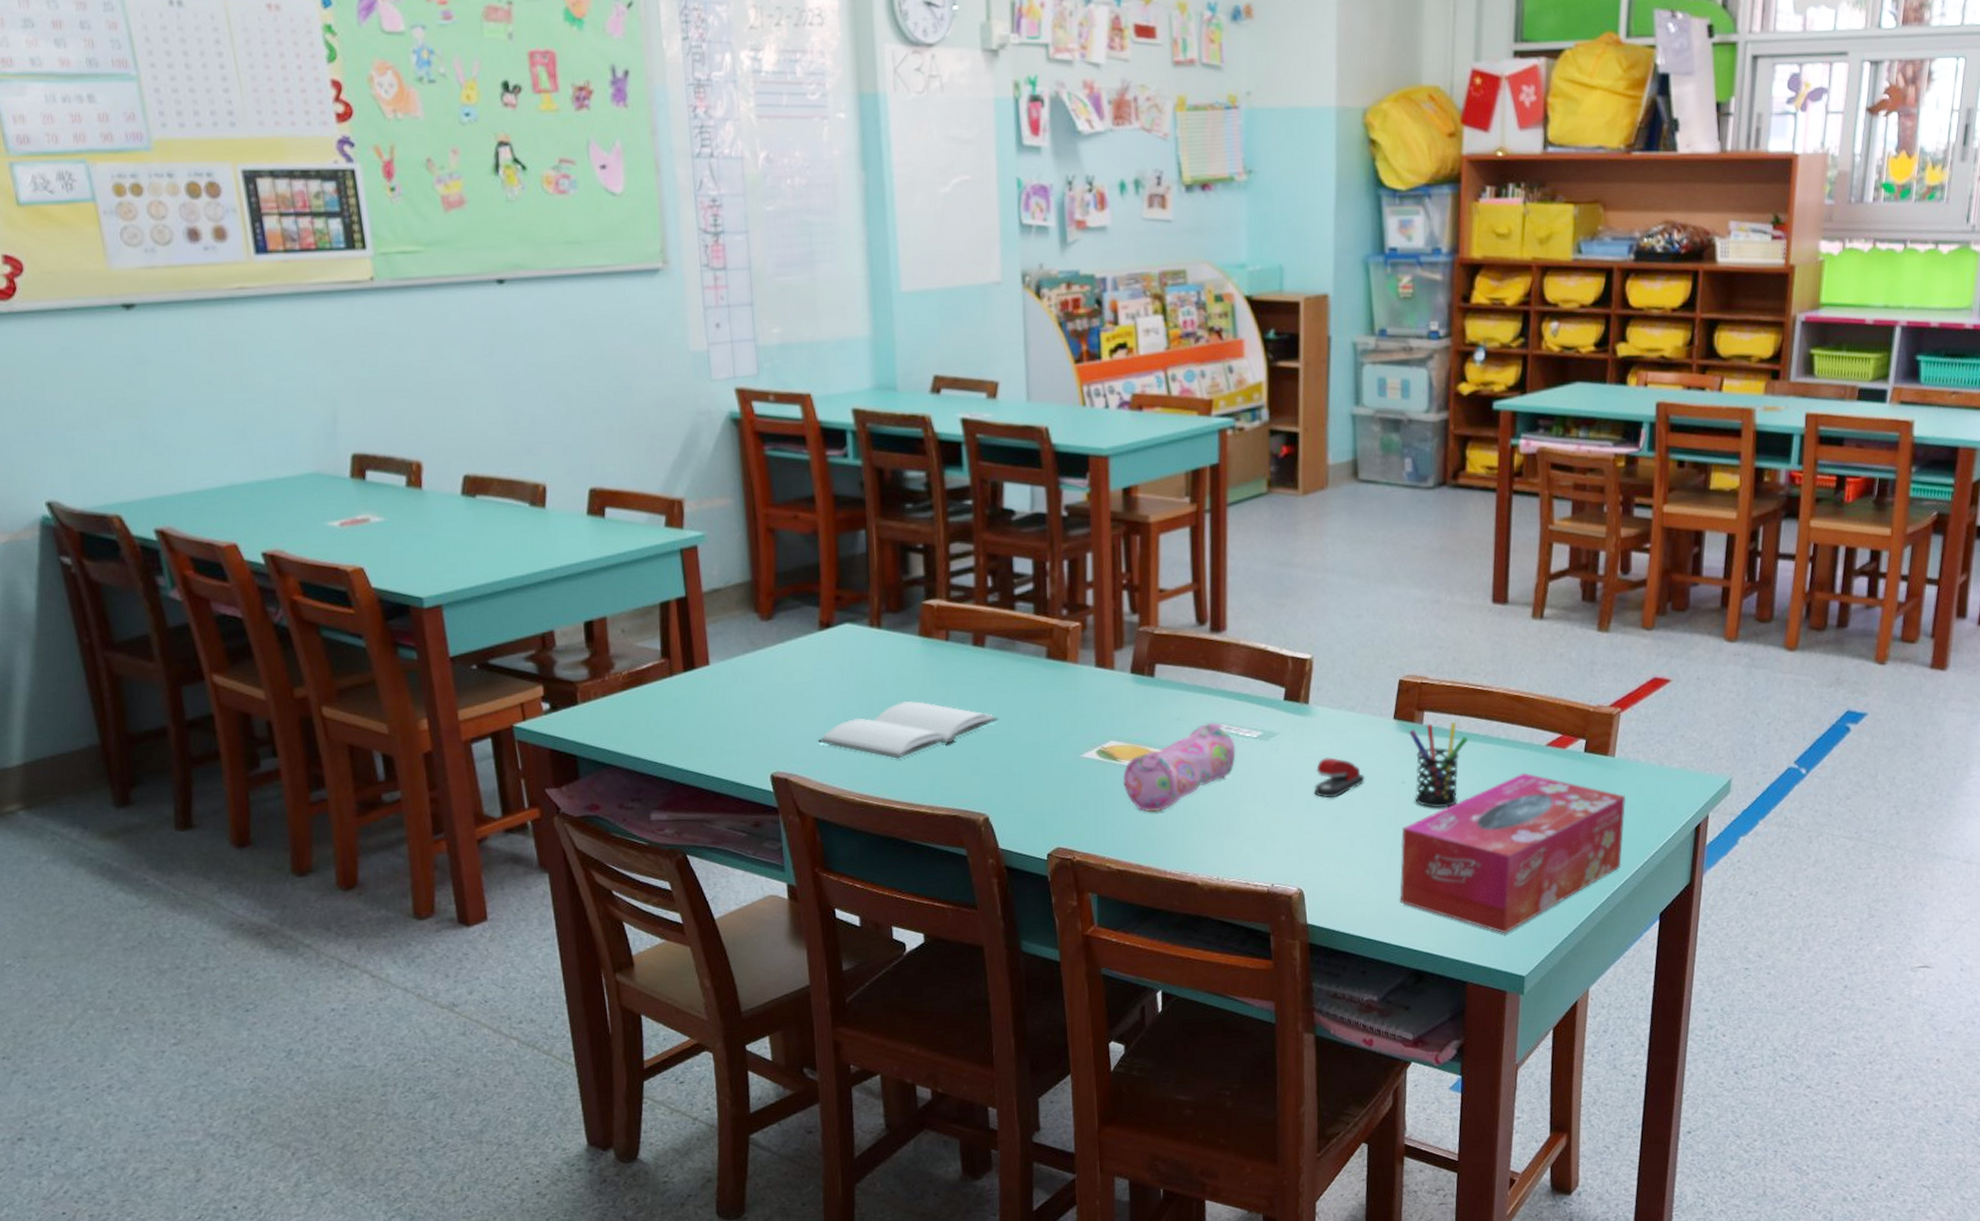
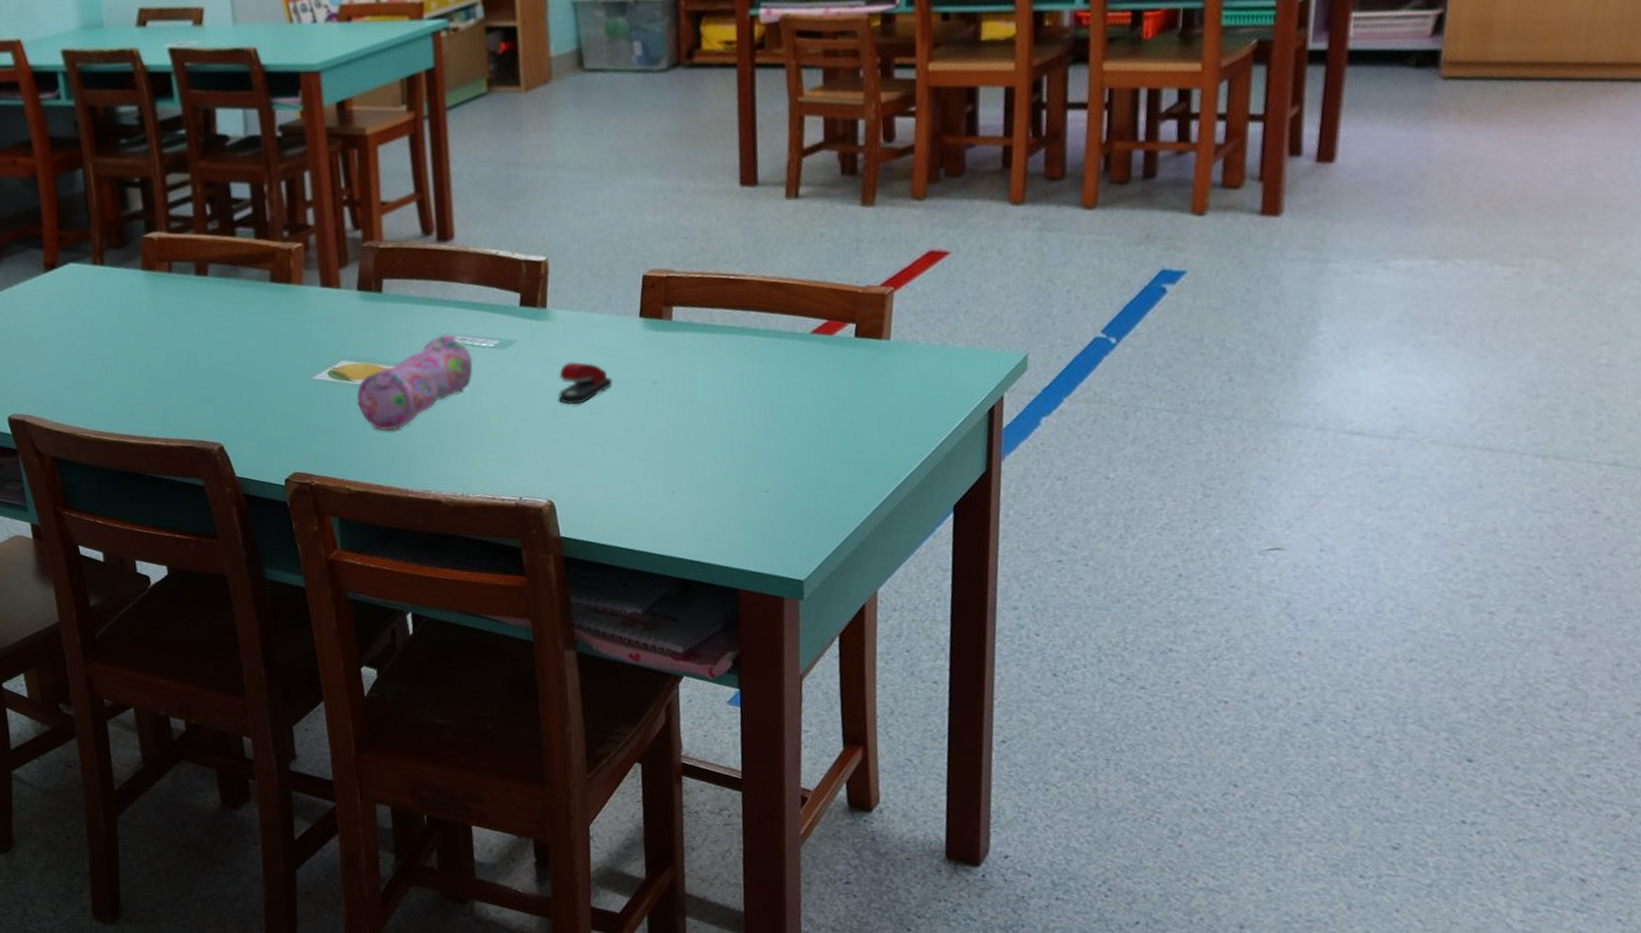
book: present [817,700,999,759] -> none [50,334,227,394]
tissue box: present [1399,772,1626,934] -> none [656,363,907,537]
pen holder: present [1409,722,1469,808] -> none [657,315,724,408]

